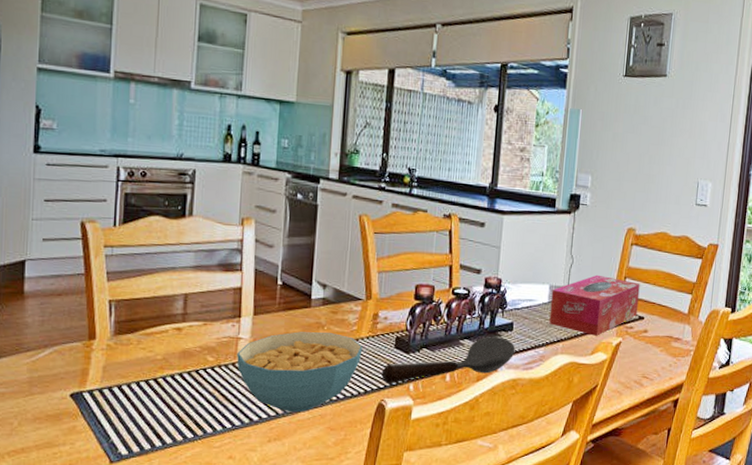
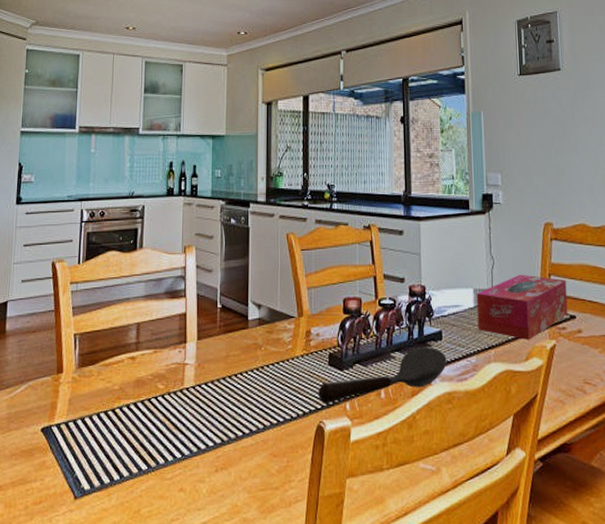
cereal bowl: present [237,332,363,413] -> none [184,352,298,439]

